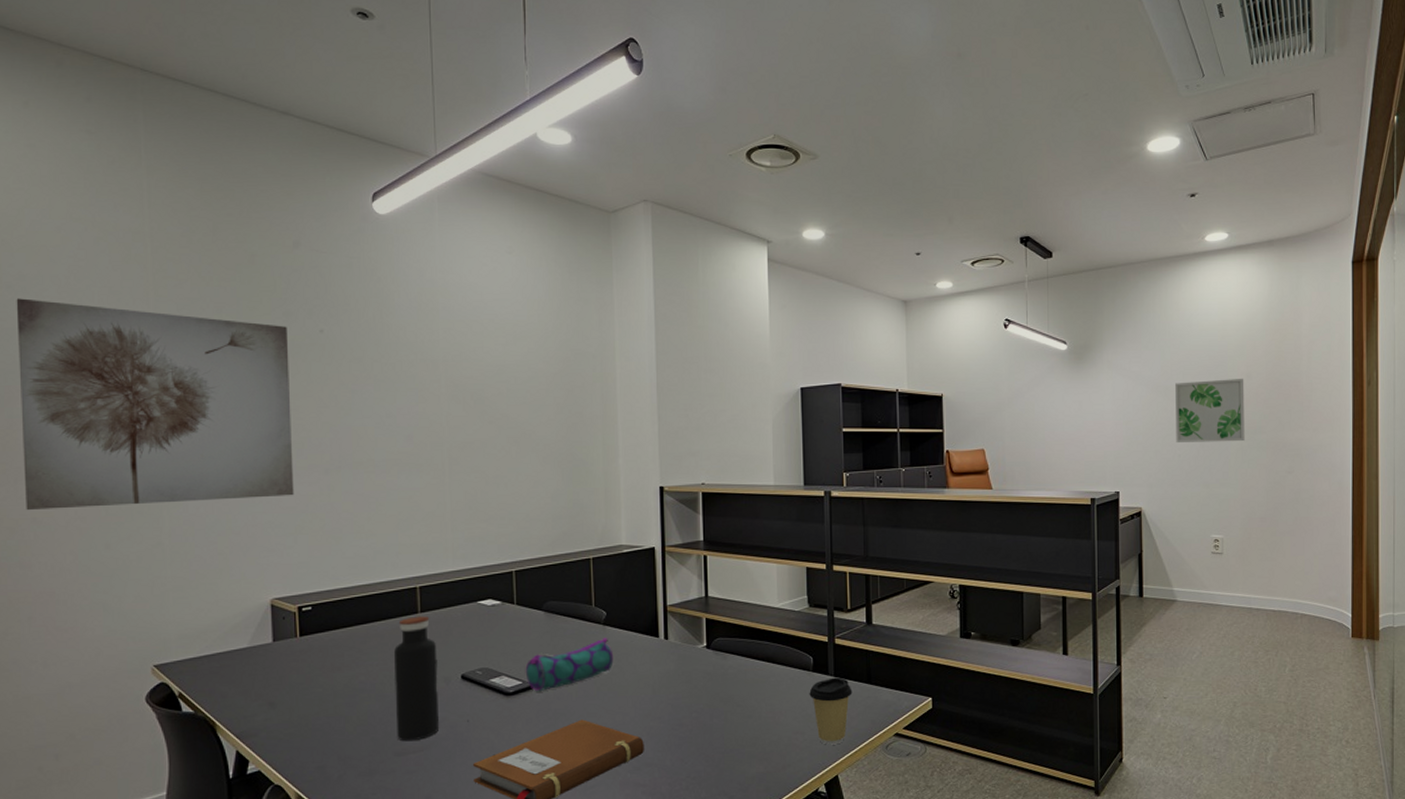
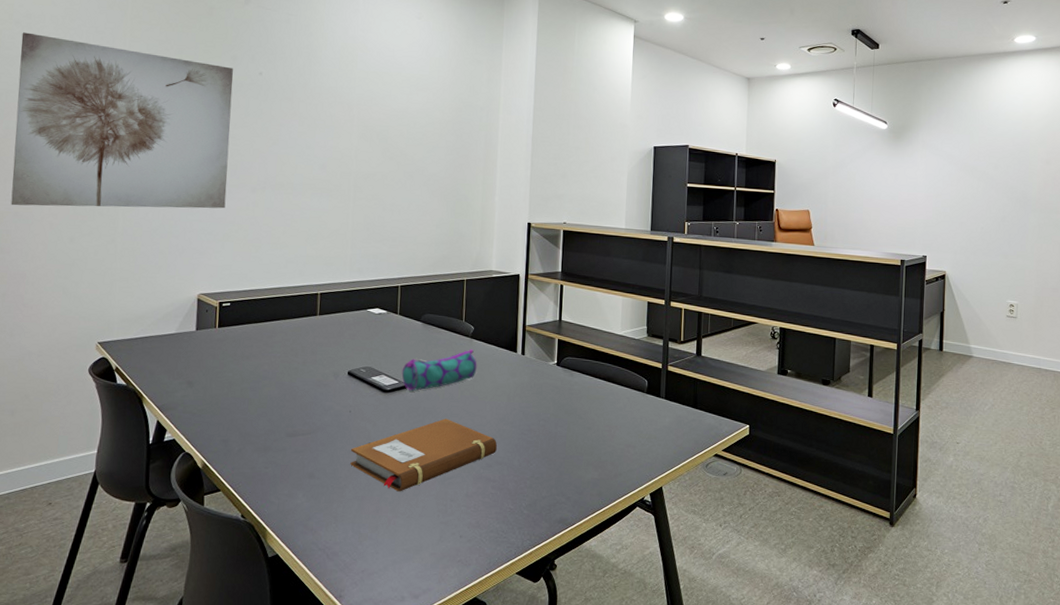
water bottle: present [394,616,440,742] -> none [290,318,330,425]
coffee cup: present [809,677,853,745] -> none [642,400,680,460]
wall art: present [1175,378,1245,442] -> none [980,163,1044,220]

